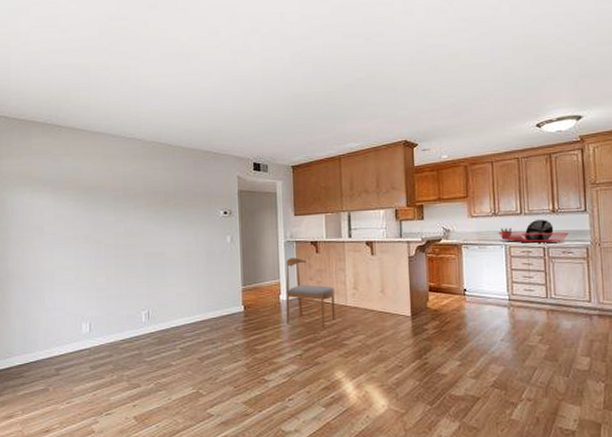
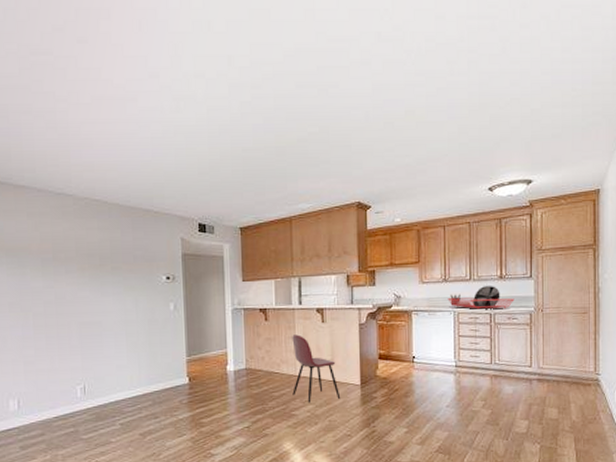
dining chair: present [285,257,335,329] -> none [233,326,284,400]
dining chair: none [342,266,392,333] -> present [292,334,341,403]

